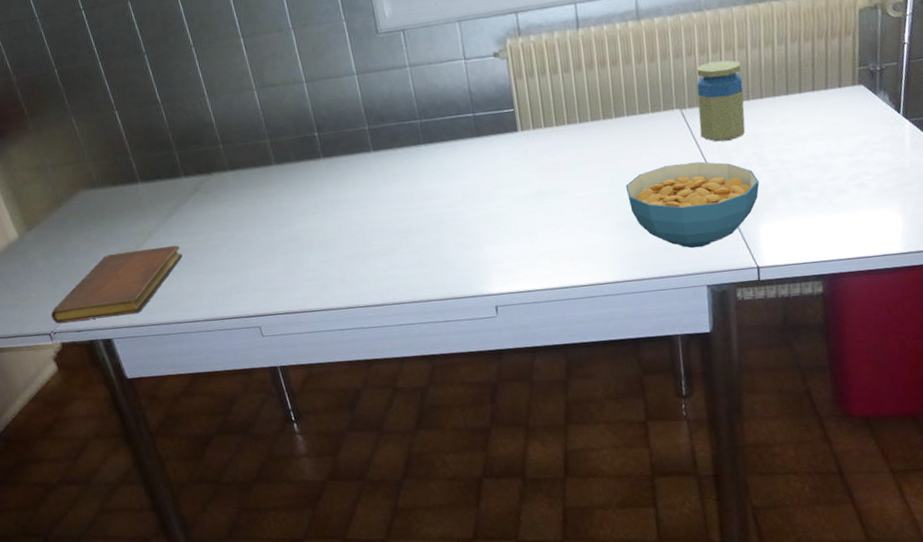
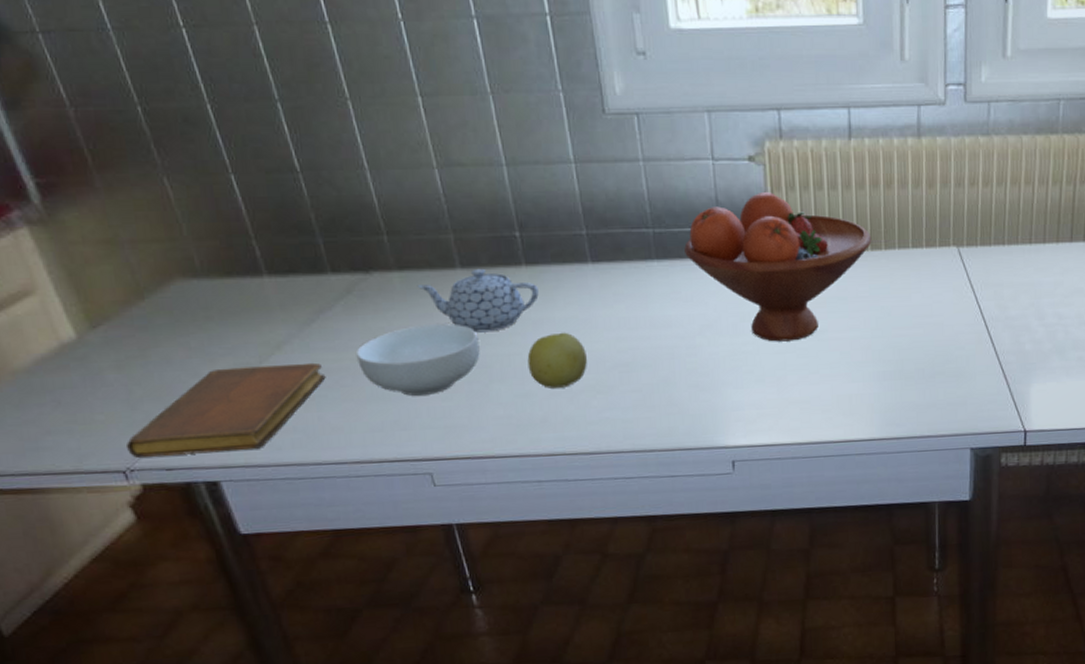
cereal bowl: none [203,208,292,267] -> present [355,324,480,396]
teapot: none [244,163,334,214] -> present [417,268,539,333]
apple: none [327,208,375,254] -> present [527,332,588,388]
fruit bowl: none [446,80,603,204] -> present [684,191,872,342]
cereal bowl: present [625,161,760,249] -> none [890,309,1034,406]
jar: present [697,60,746,142] -> none [976,196,1027,288]

